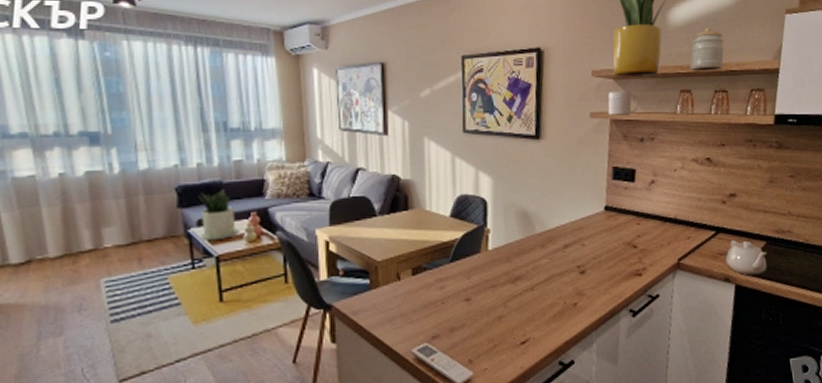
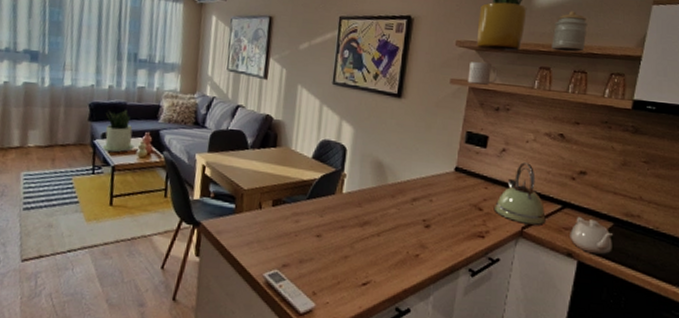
kettle: none [648,192,701,255] -> present [493,162,546,225]

